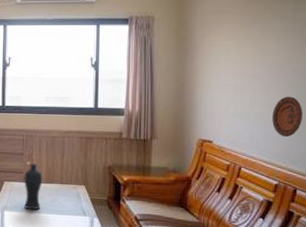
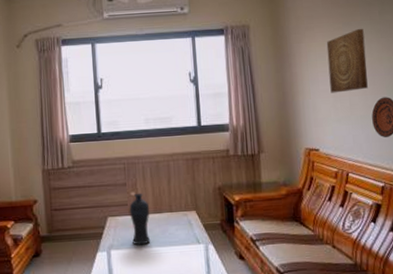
wall art: none [231,26,273,88] -> present [326,28,368,93]

